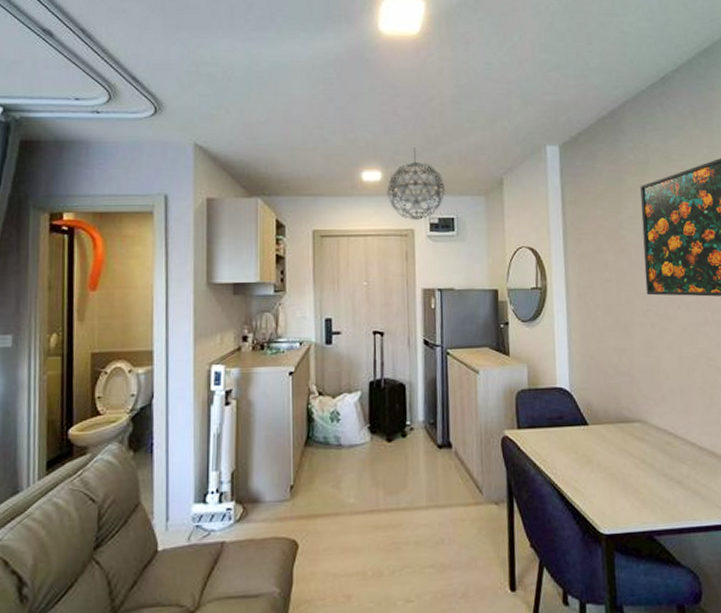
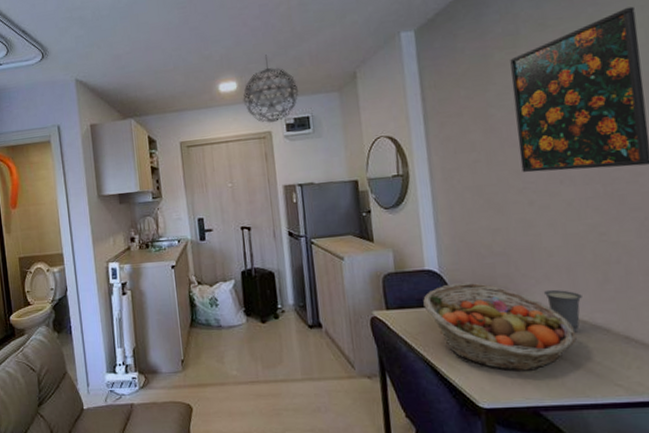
fruit basket: none [553,402,687,495] -> present [423,282,577,371]
cup: none [660,411,693,455] -> present [543,289,582,333]

